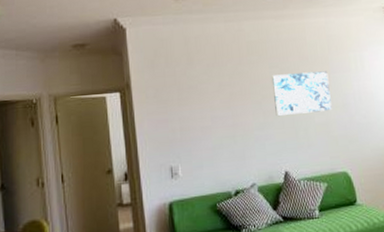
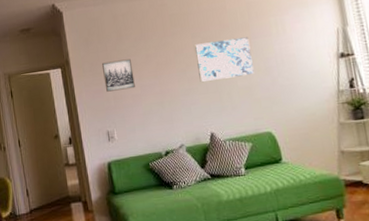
wall art: none [169,86,205,122] -> present [102,58,135,92]

